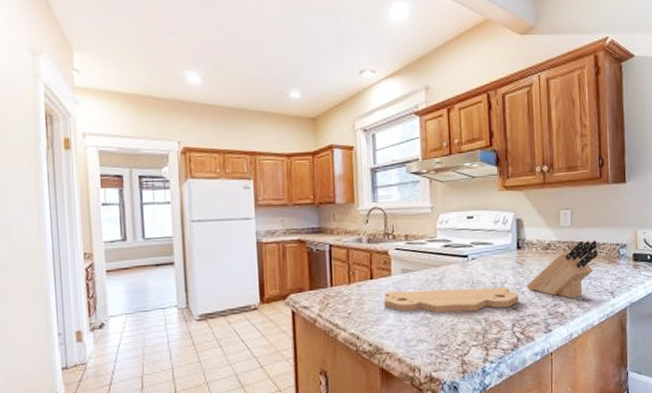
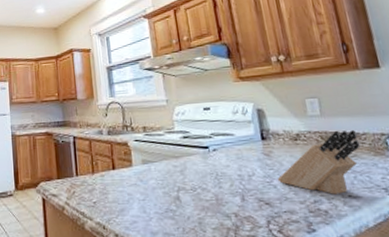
cutting board: present [384,287,519,313] -> none [127,179,272,205]

